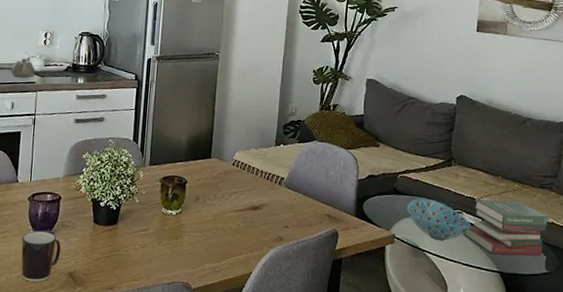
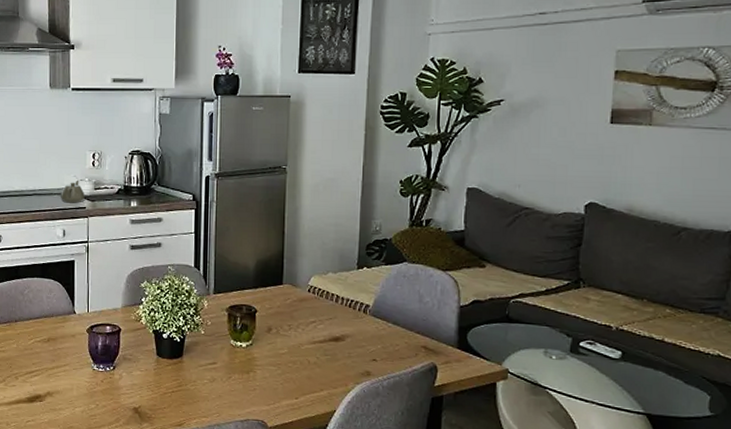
mug: present [21,230,61,282] -> none [83,364,124,418]
bowl: present [406,198,472,241] -> none [522,327,608,377]
books: present [465,199,549,256] -> none [600,327,714,396]

